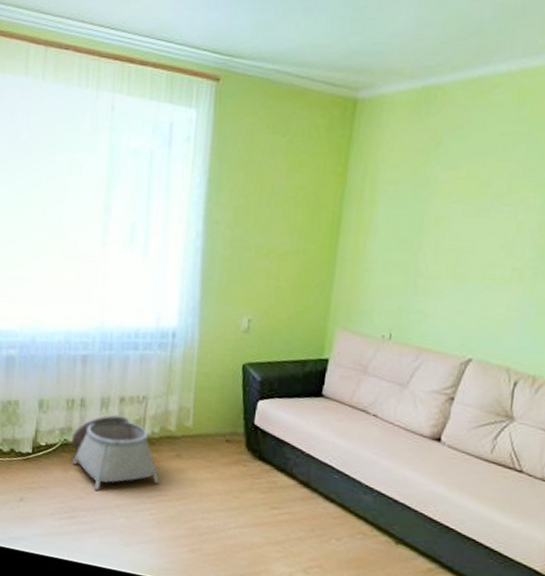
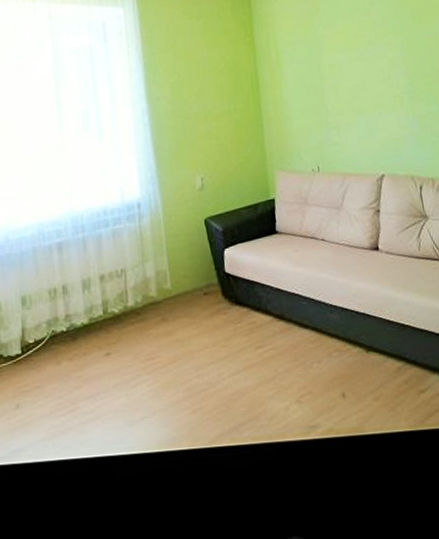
basket: present [71,413,160,492] -> none [58,292,151,377]

